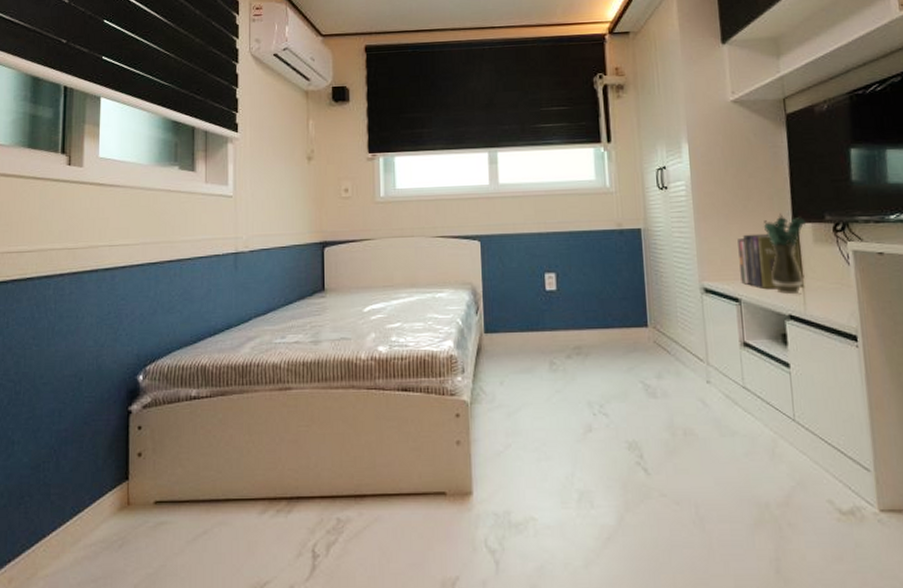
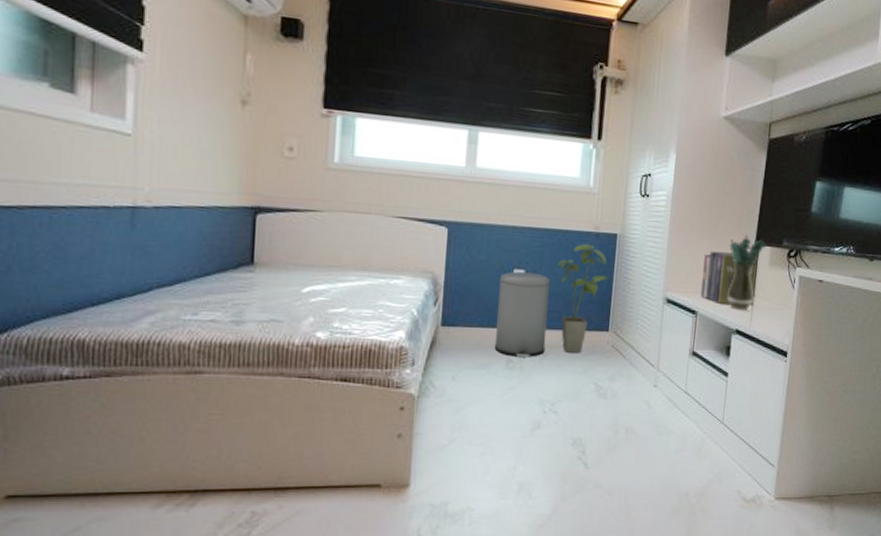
pedal bin: none [532,275,586,359] -> present [494,271,551,357]
house plant: none [585,242,642,352] -> present [556,244,611,353]

